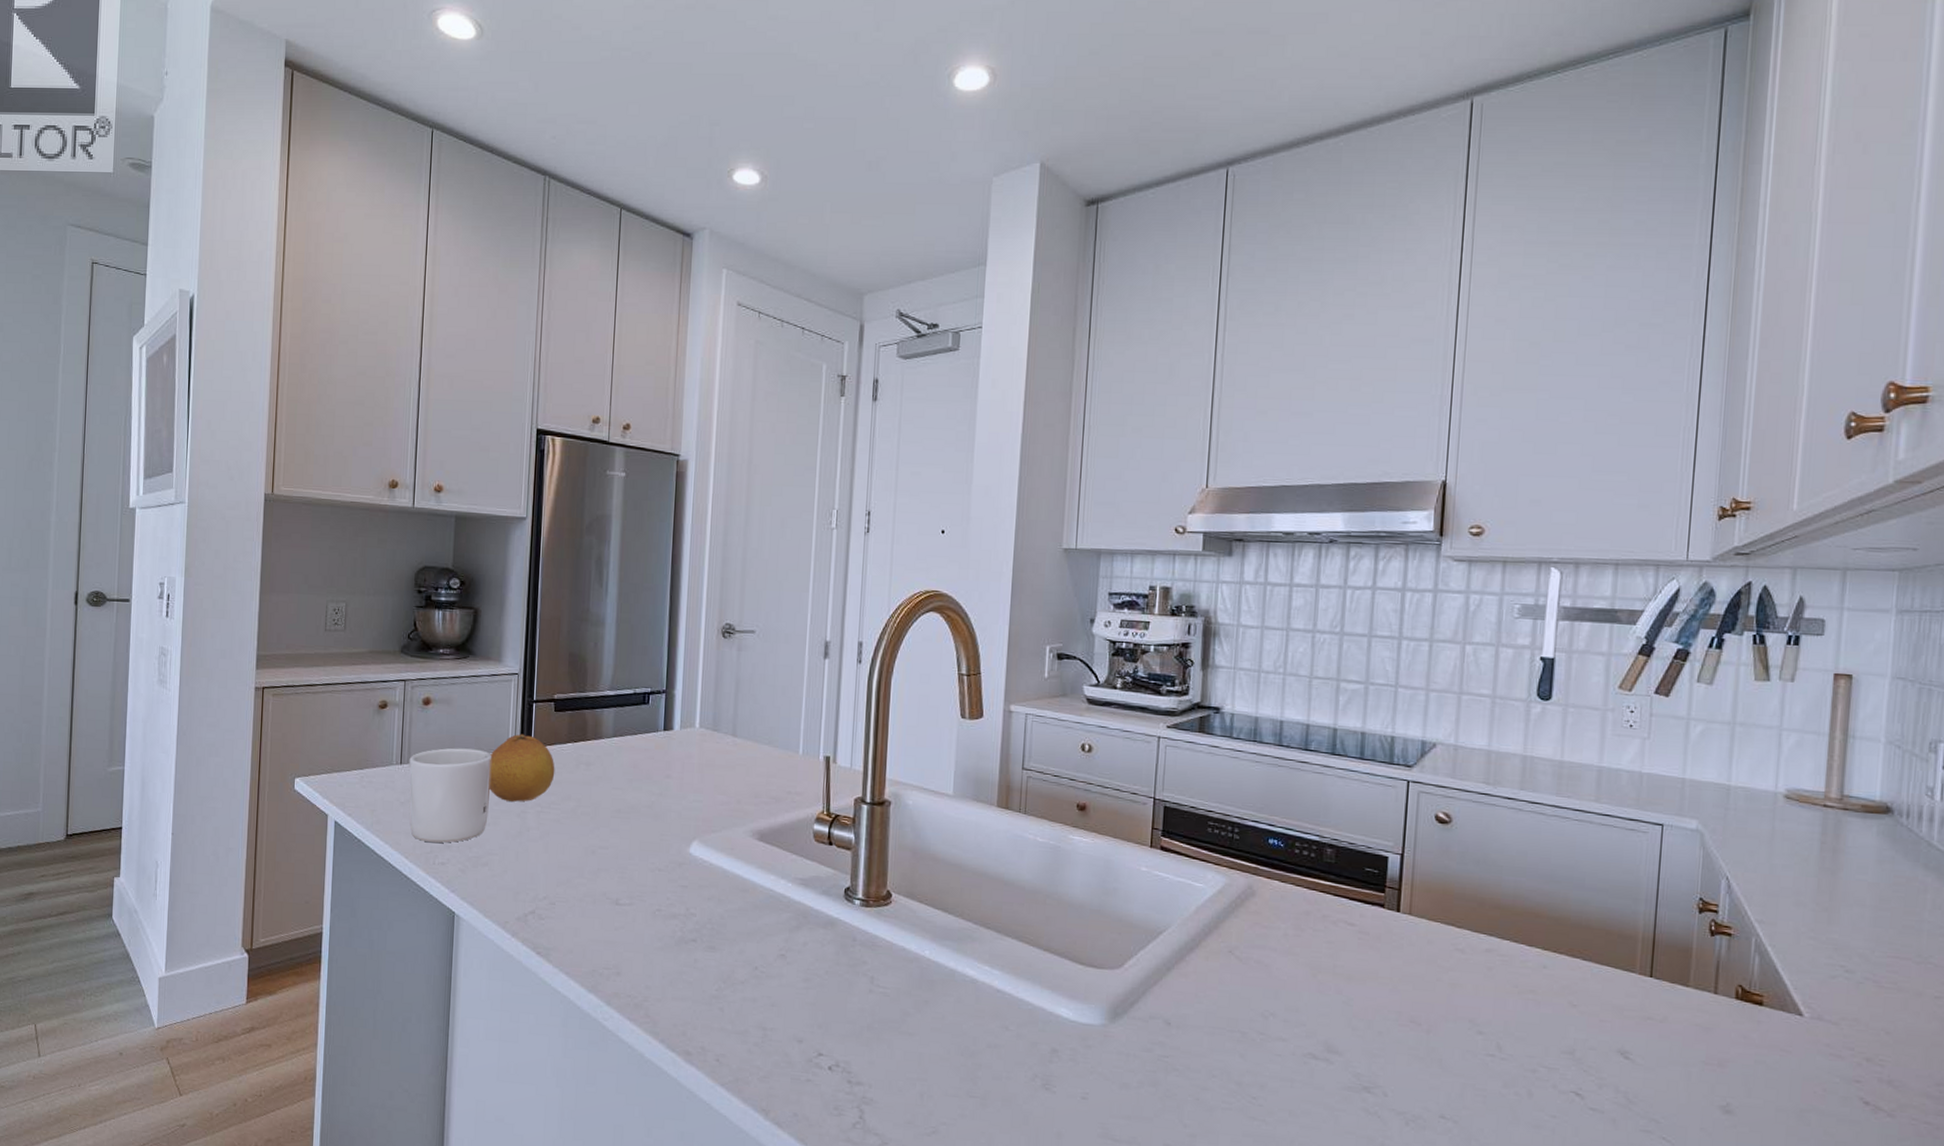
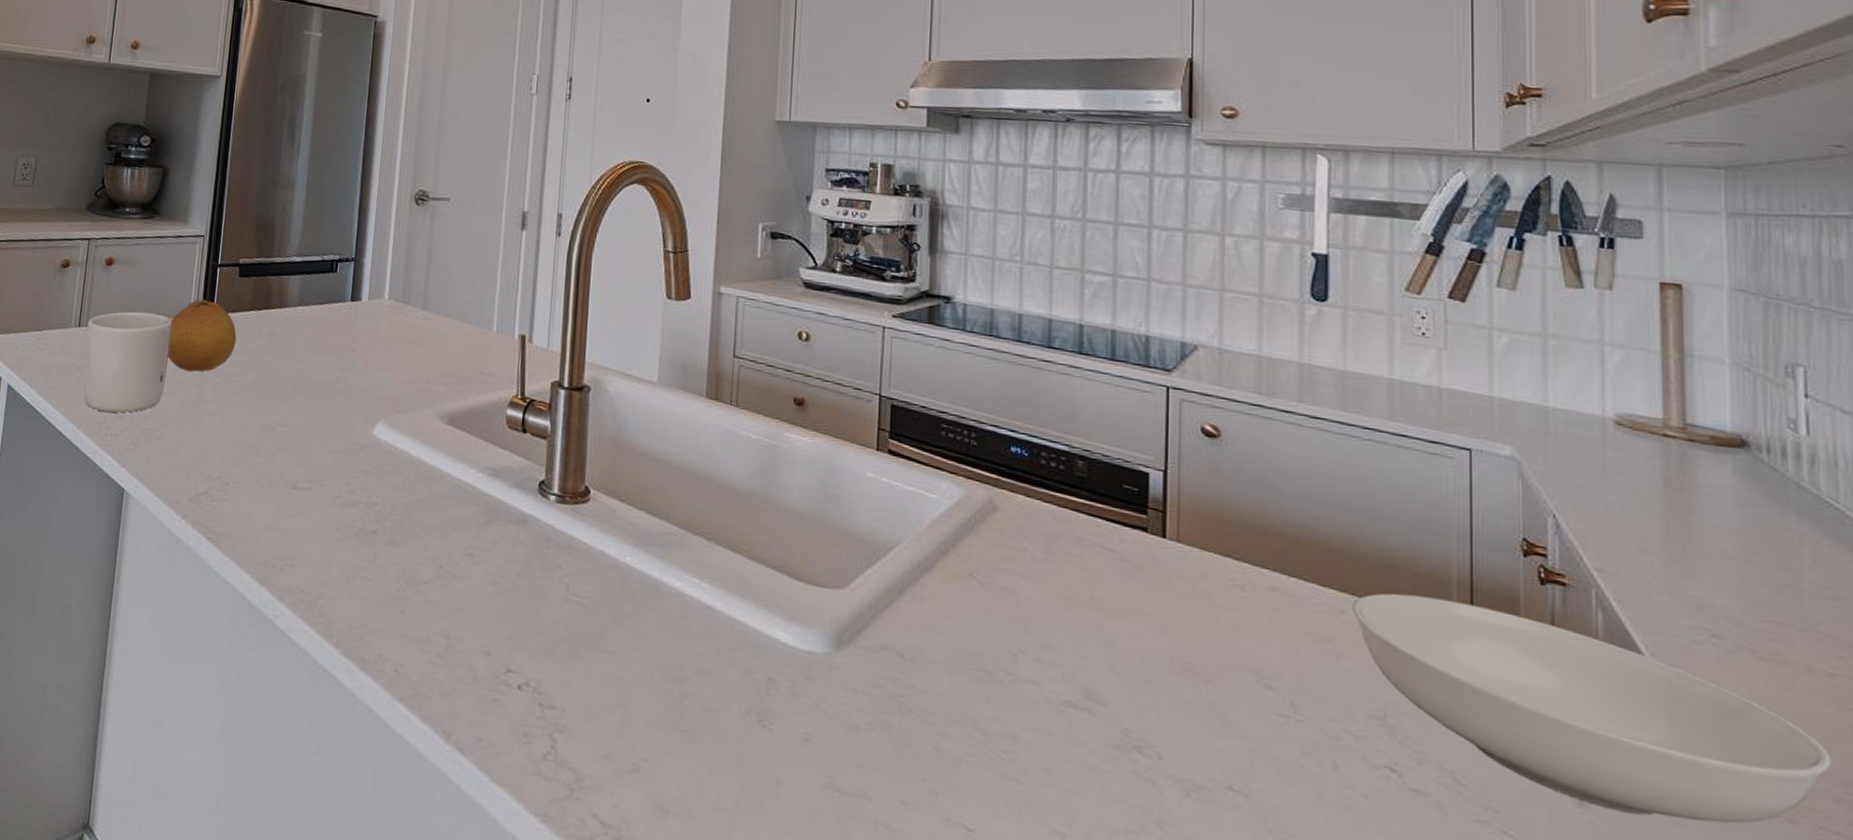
bowl: none [1554,949,1929,1121] -> present [1353,593,1832,824]

